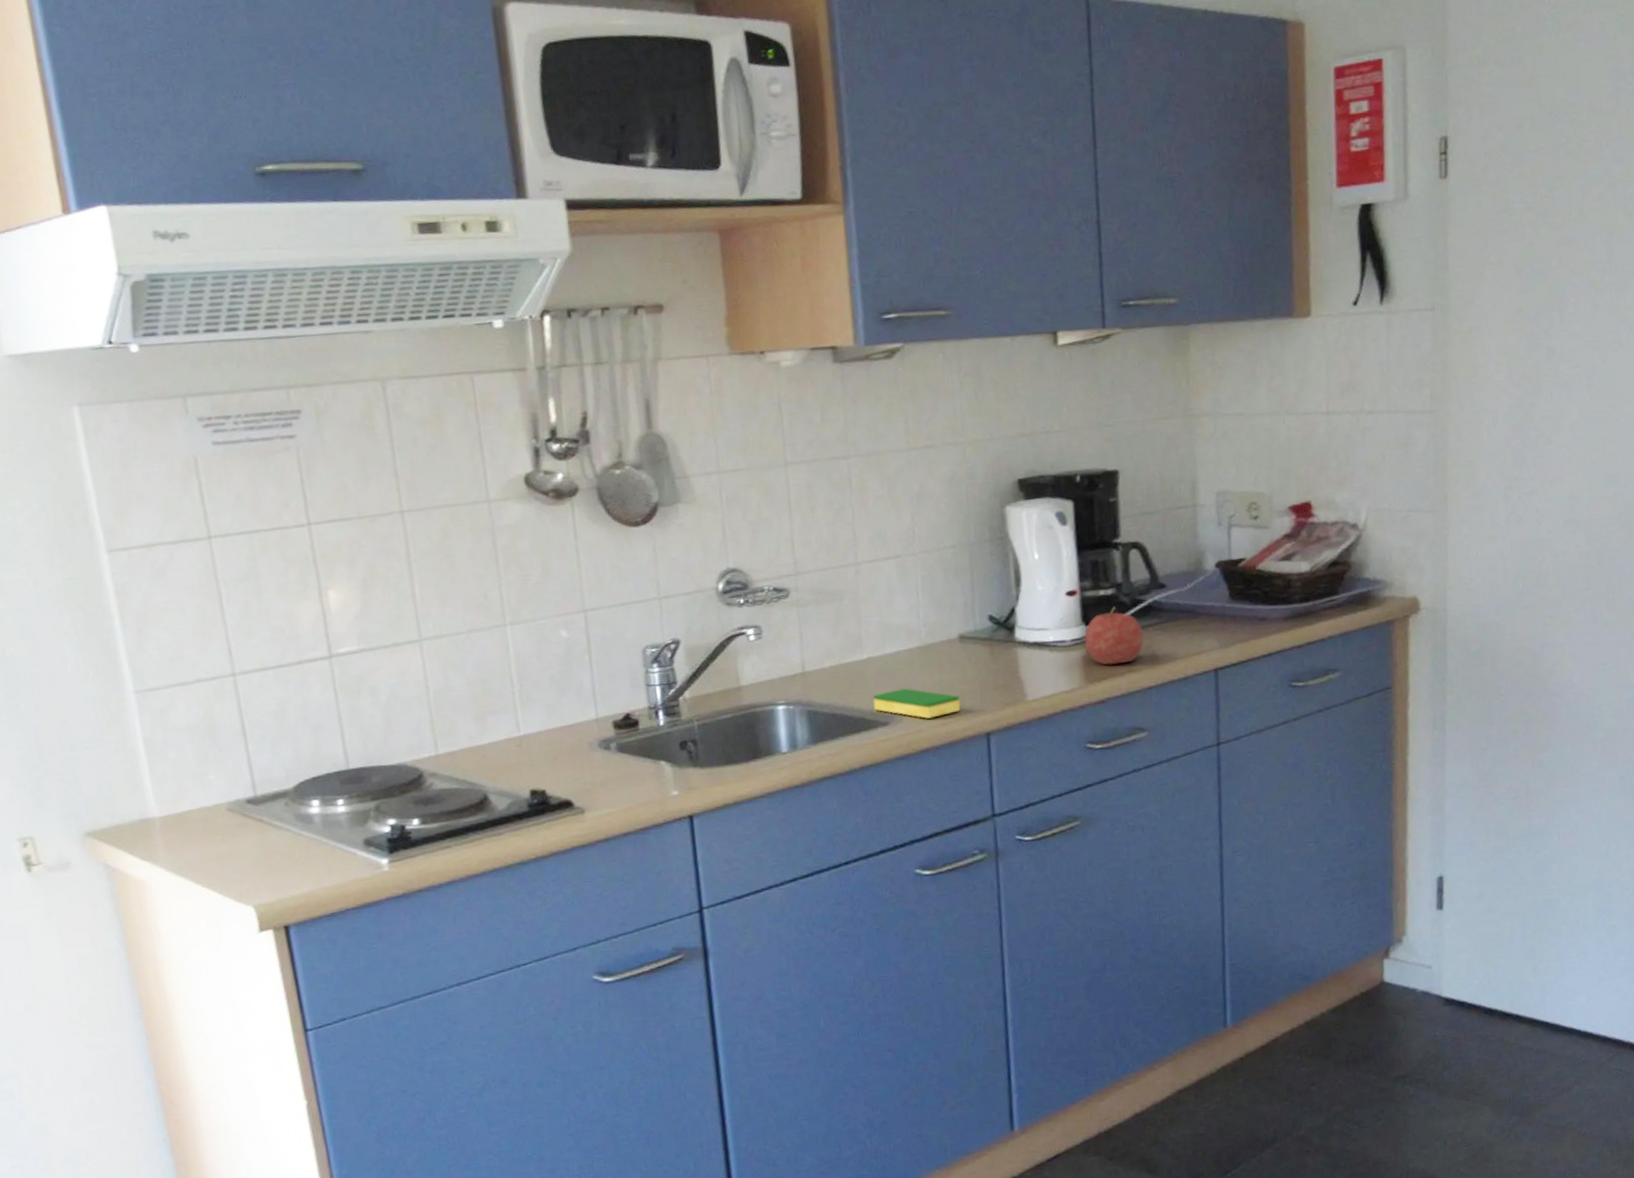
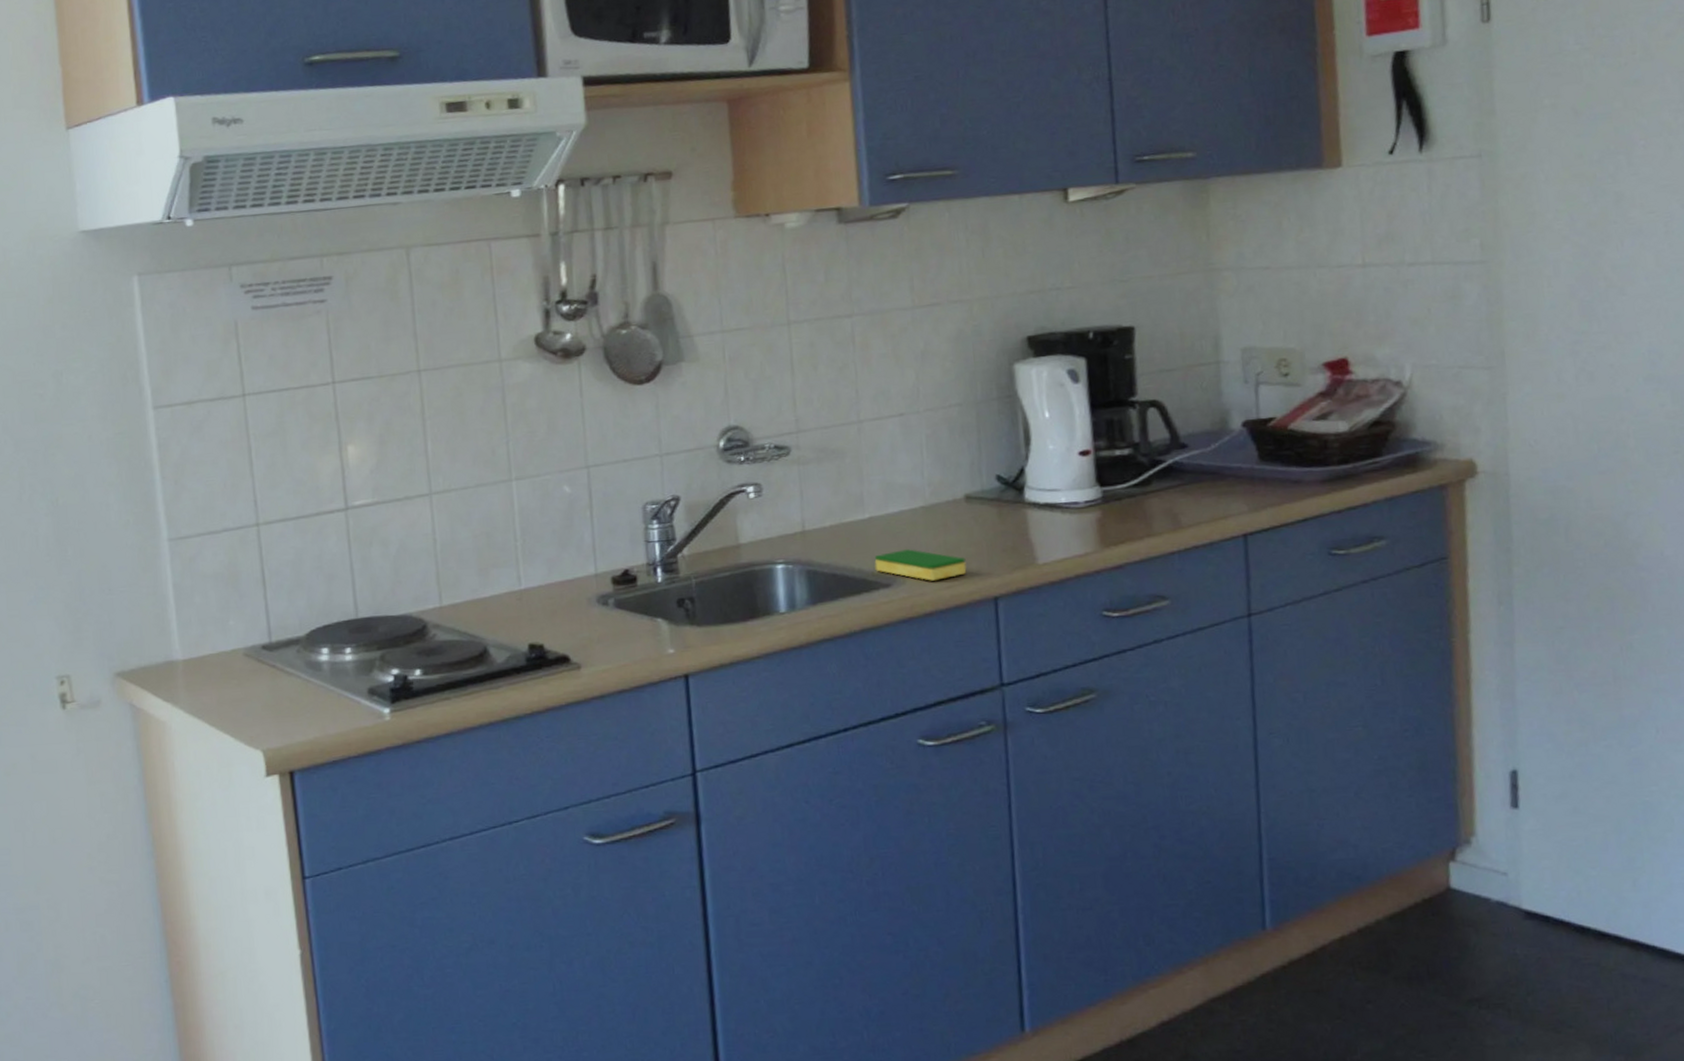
fruit: present [1084,606,1144,665] -> none [1099,467,1164,529]

